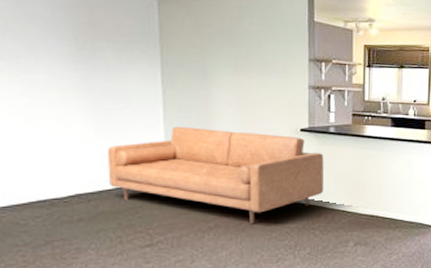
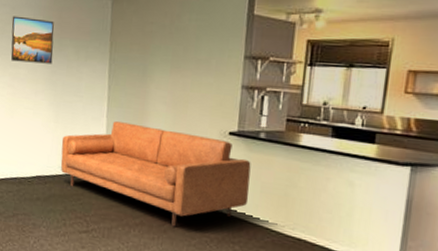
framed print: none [18,12,85,68] -> present [10,16,54,64]

